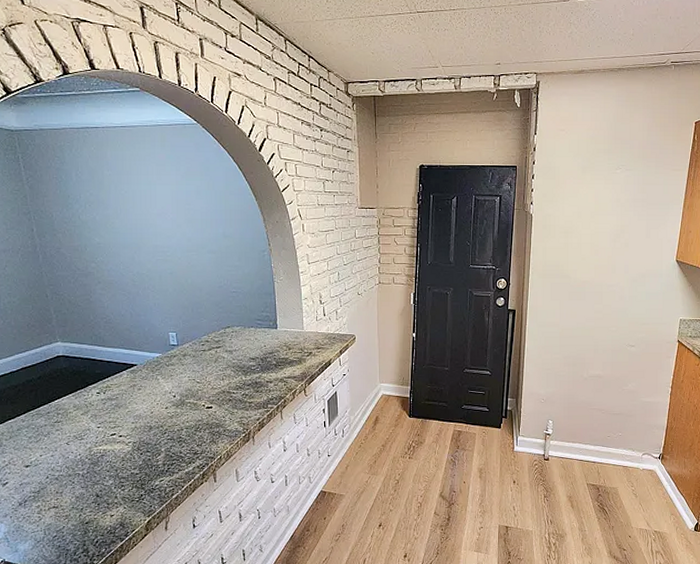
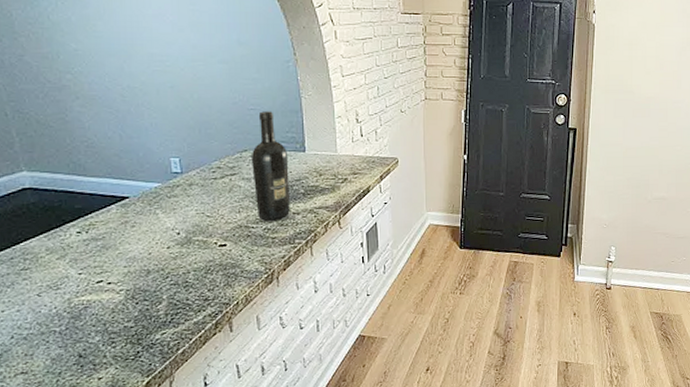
wine bottle: none [232,294,264,389] -> present [250,111,290,222]

